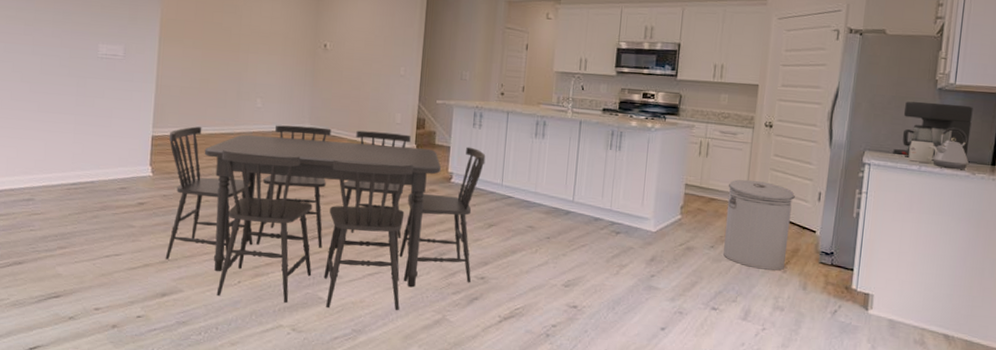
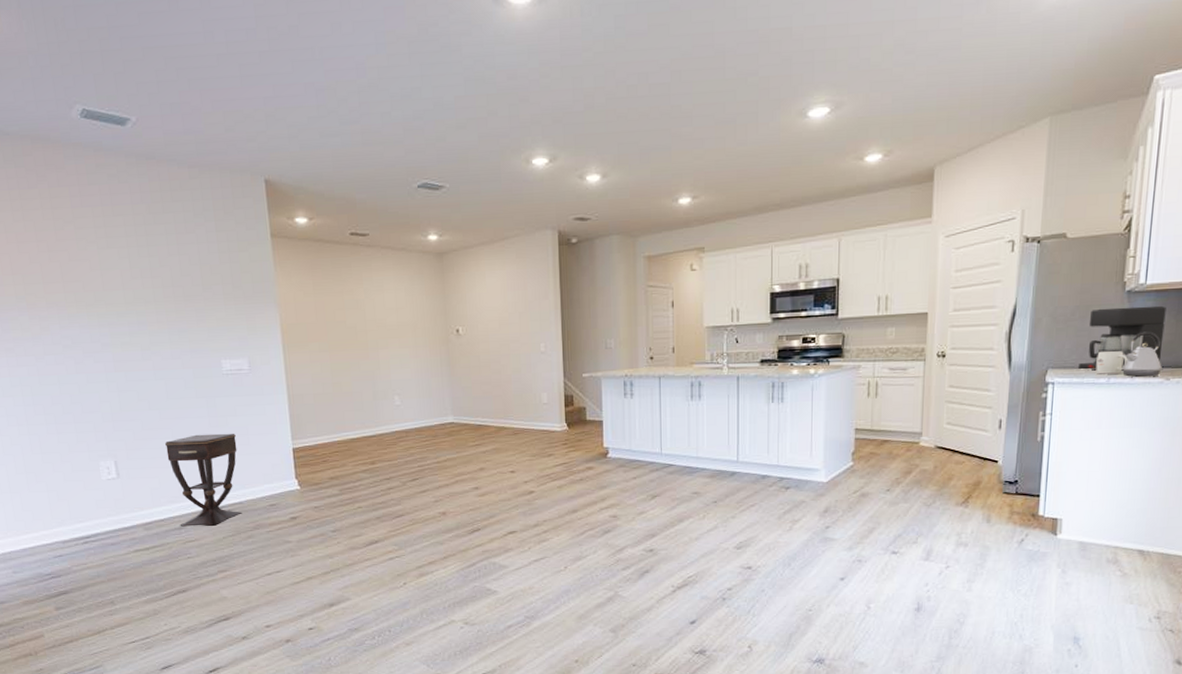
side table: none [29,111,99,203] -> present [164,433,242,527]
dining table: present [165,125,486,311] -> none [310,414,641,600]
can: present [723,179,795,271] -> none [900,415,974,507]

